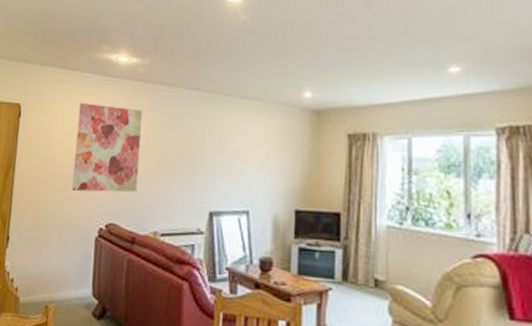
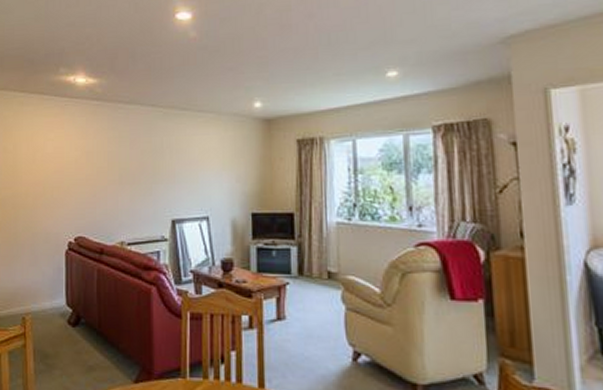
wall art: present [72,103,143,193] -> none [40,124,103,209]

